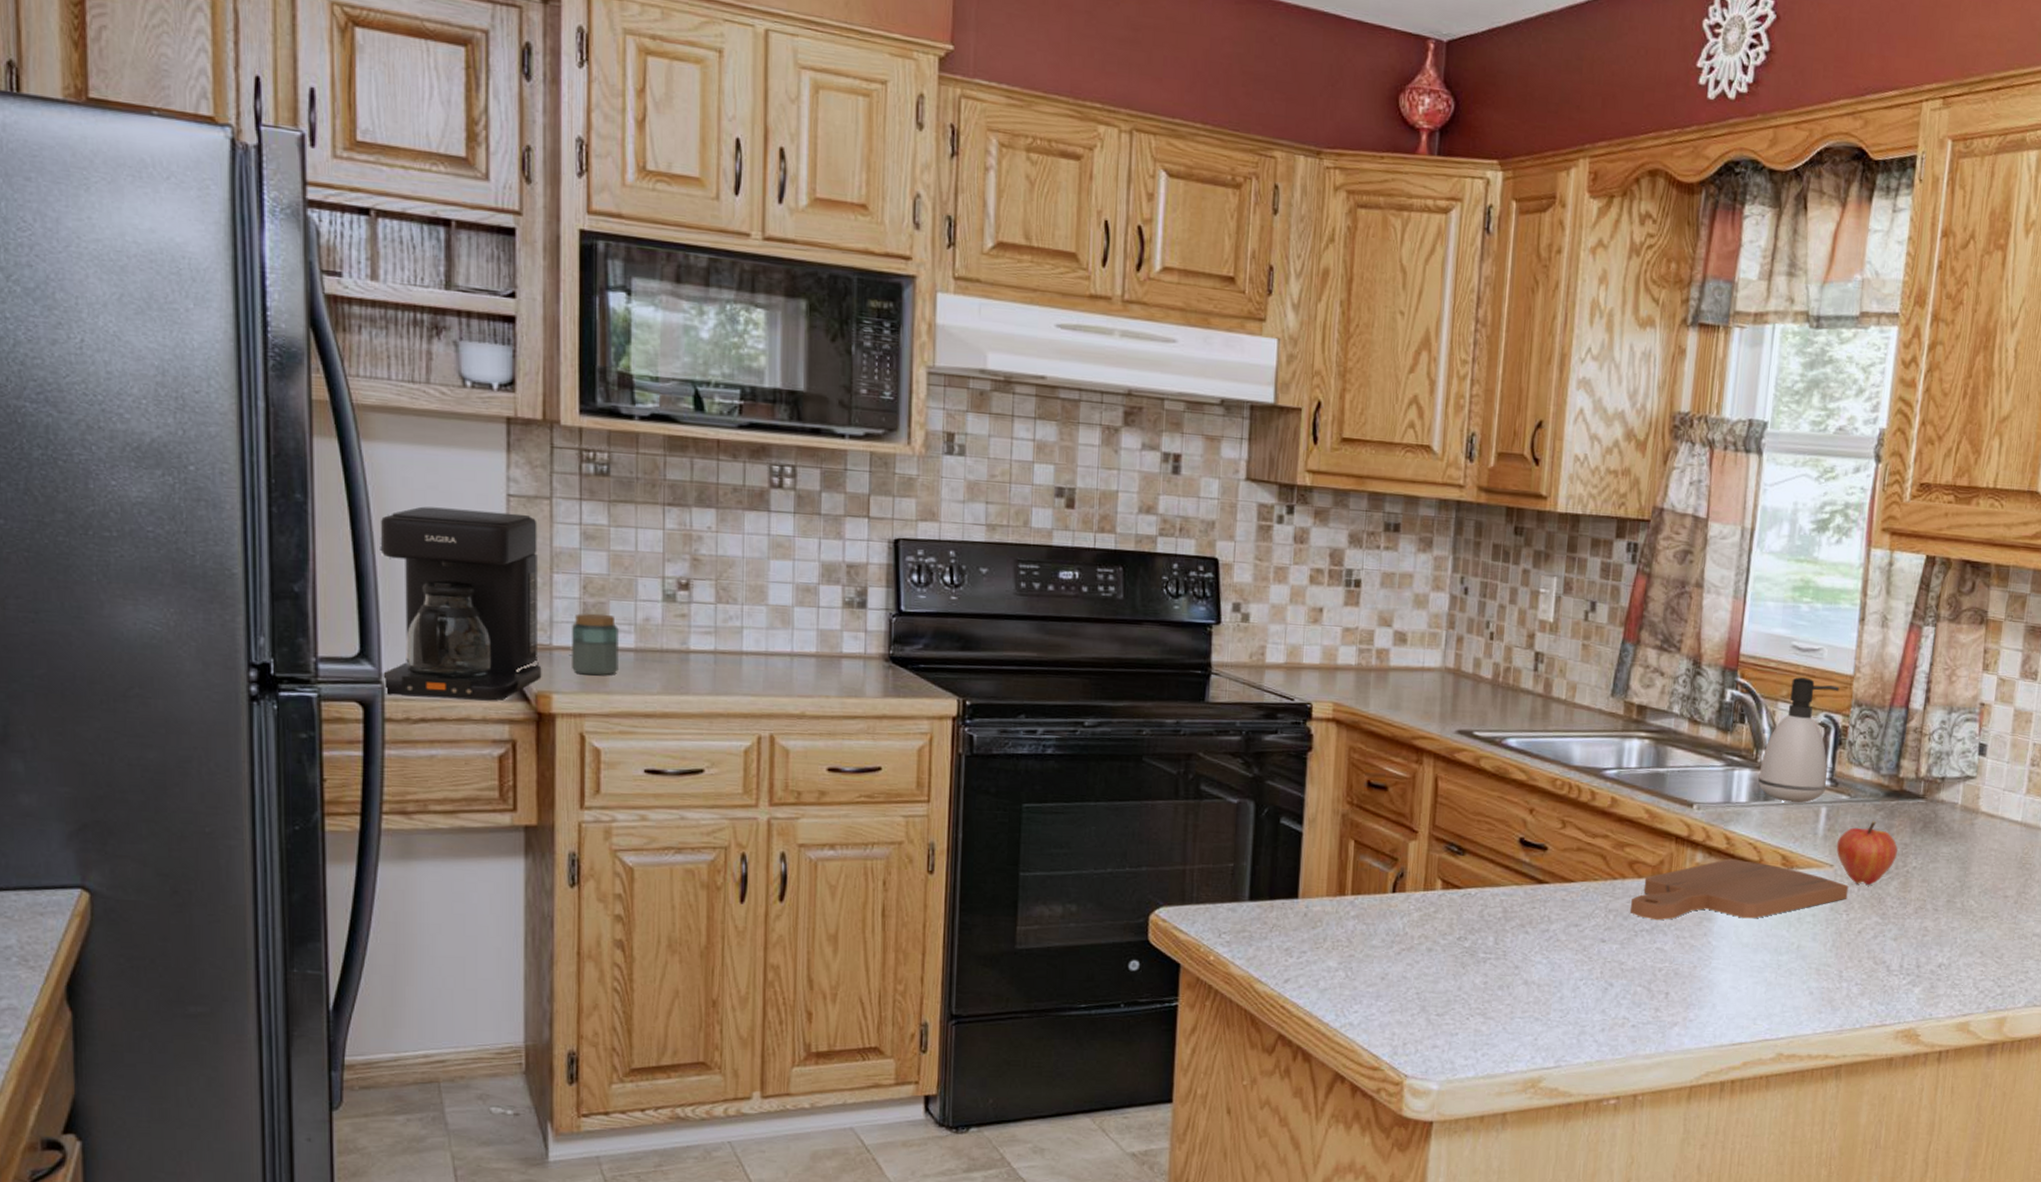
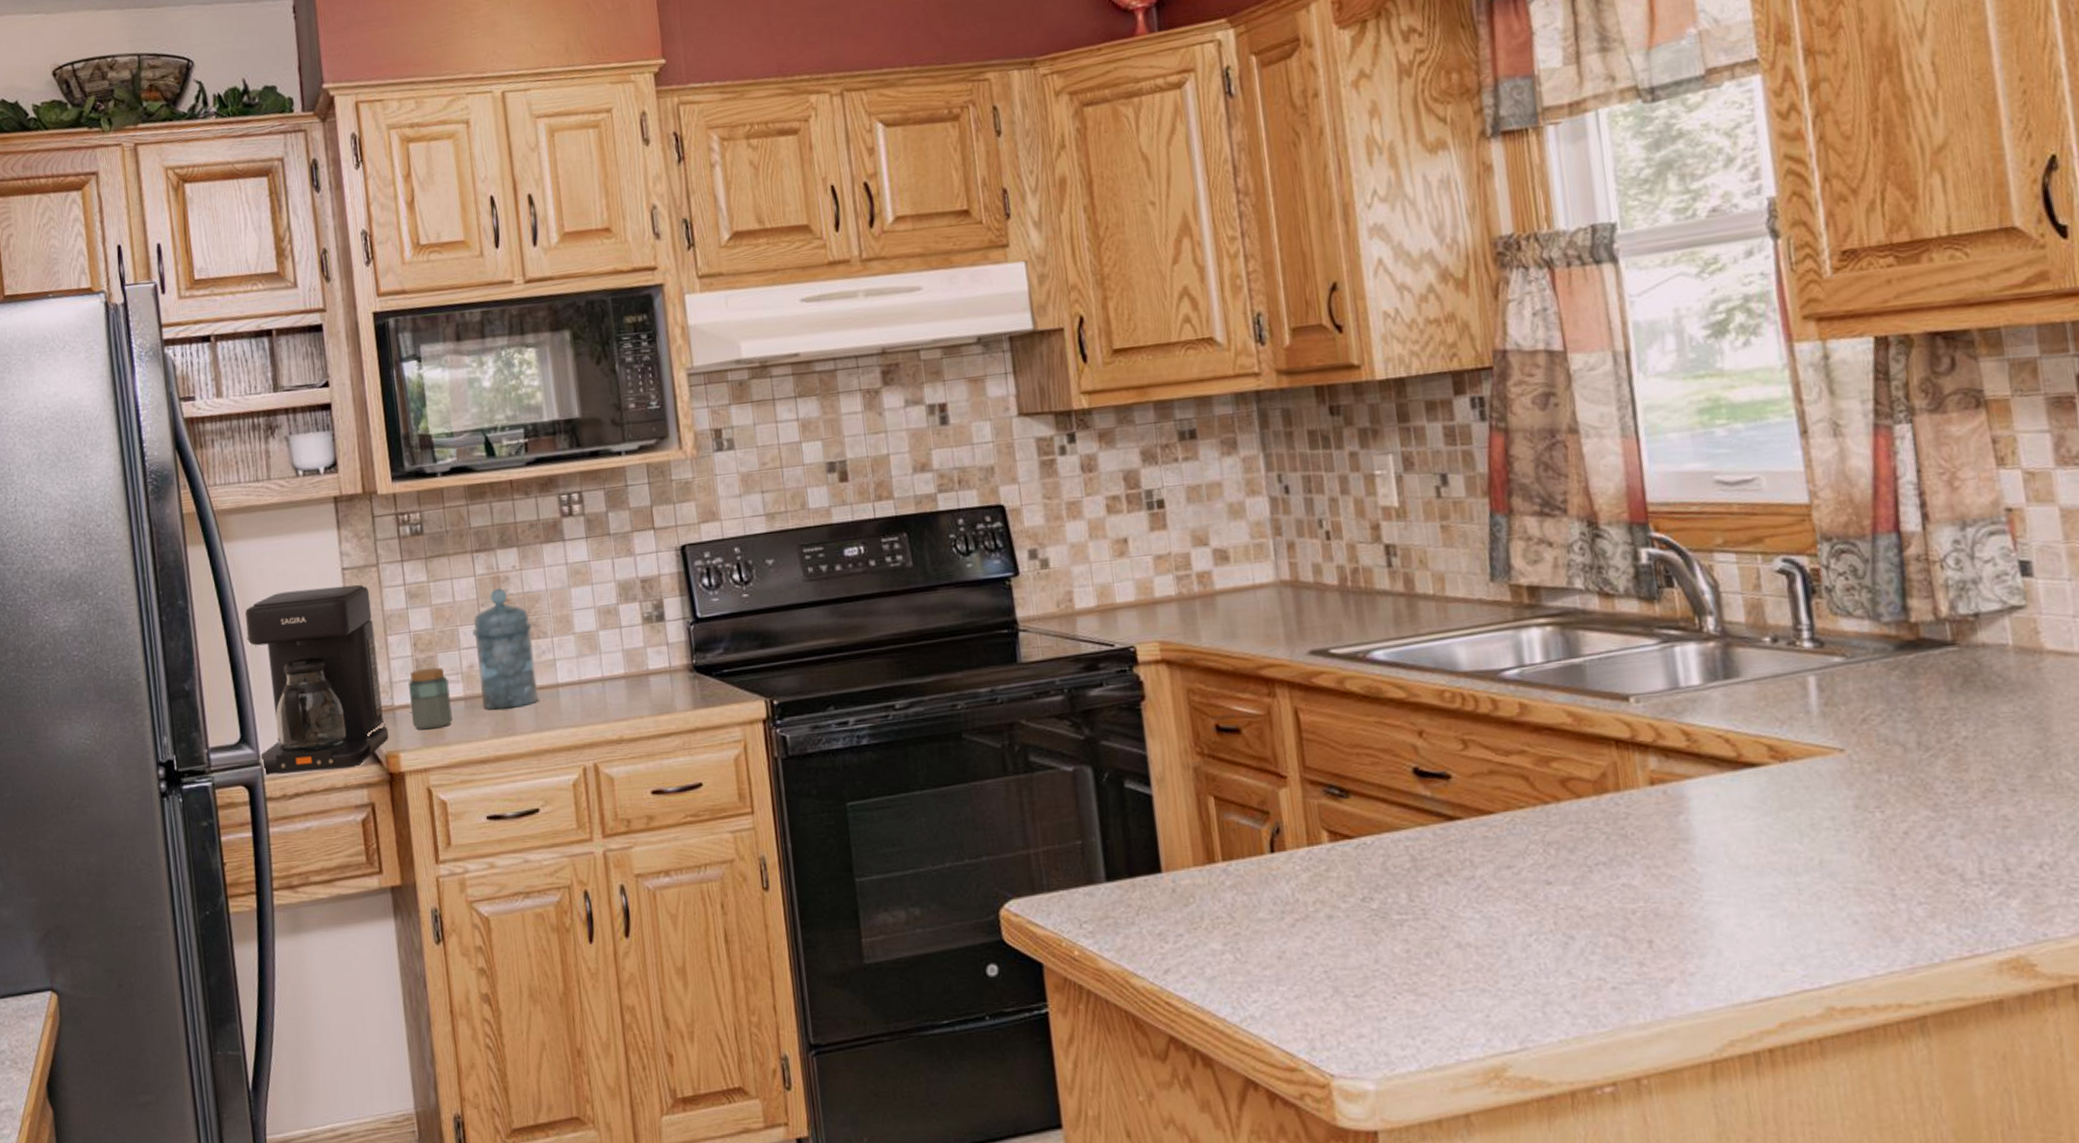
canister: none [653,546,722,669] -> present [472,588,539,710]
cutting board: present [1629,858,1849,921] -> none [1574,758,1876,849]
soap dispenser: present [1758,677,1840,803] -> none [1708,517,1809,678]
fruit: present [1836,821,1898,885] -> none [1841,684,1935,770]

